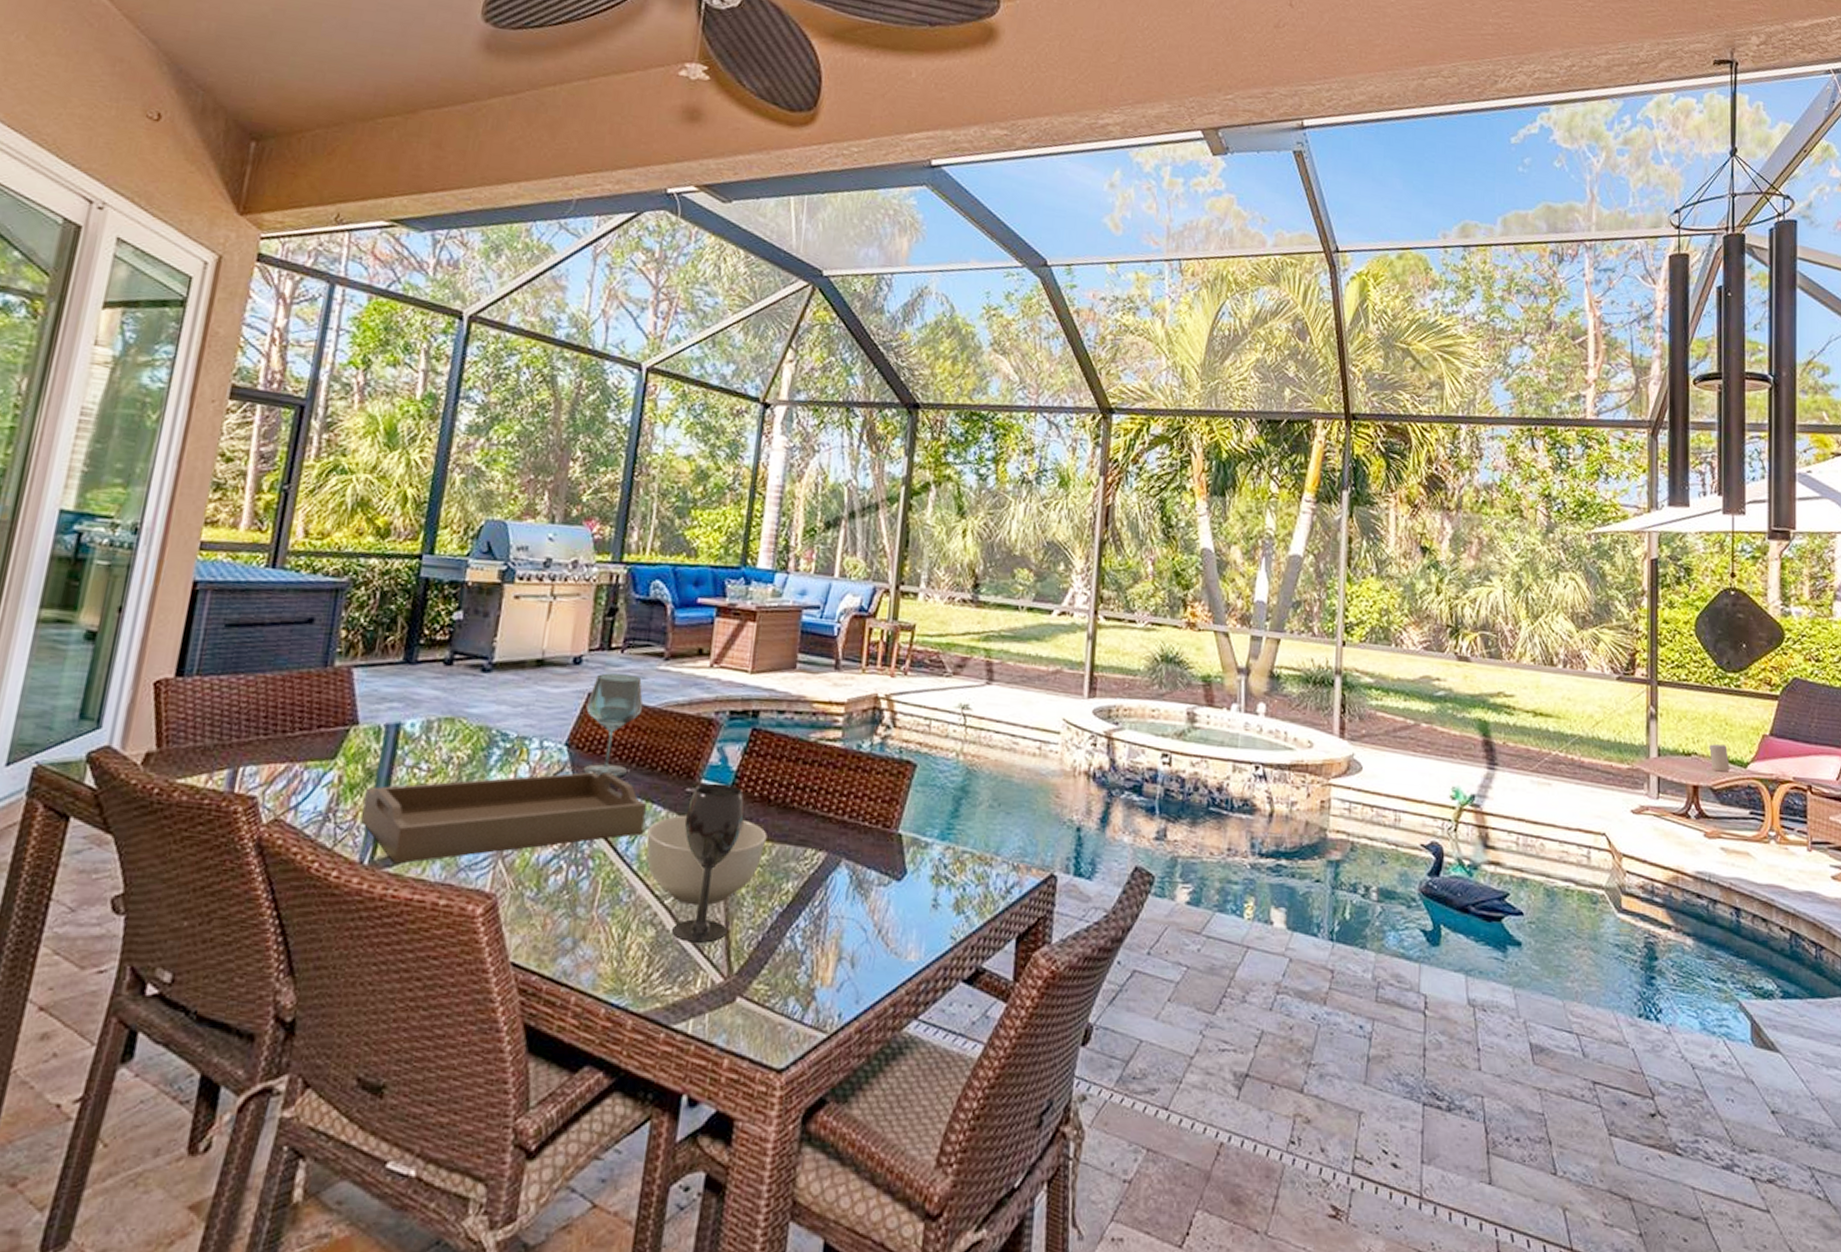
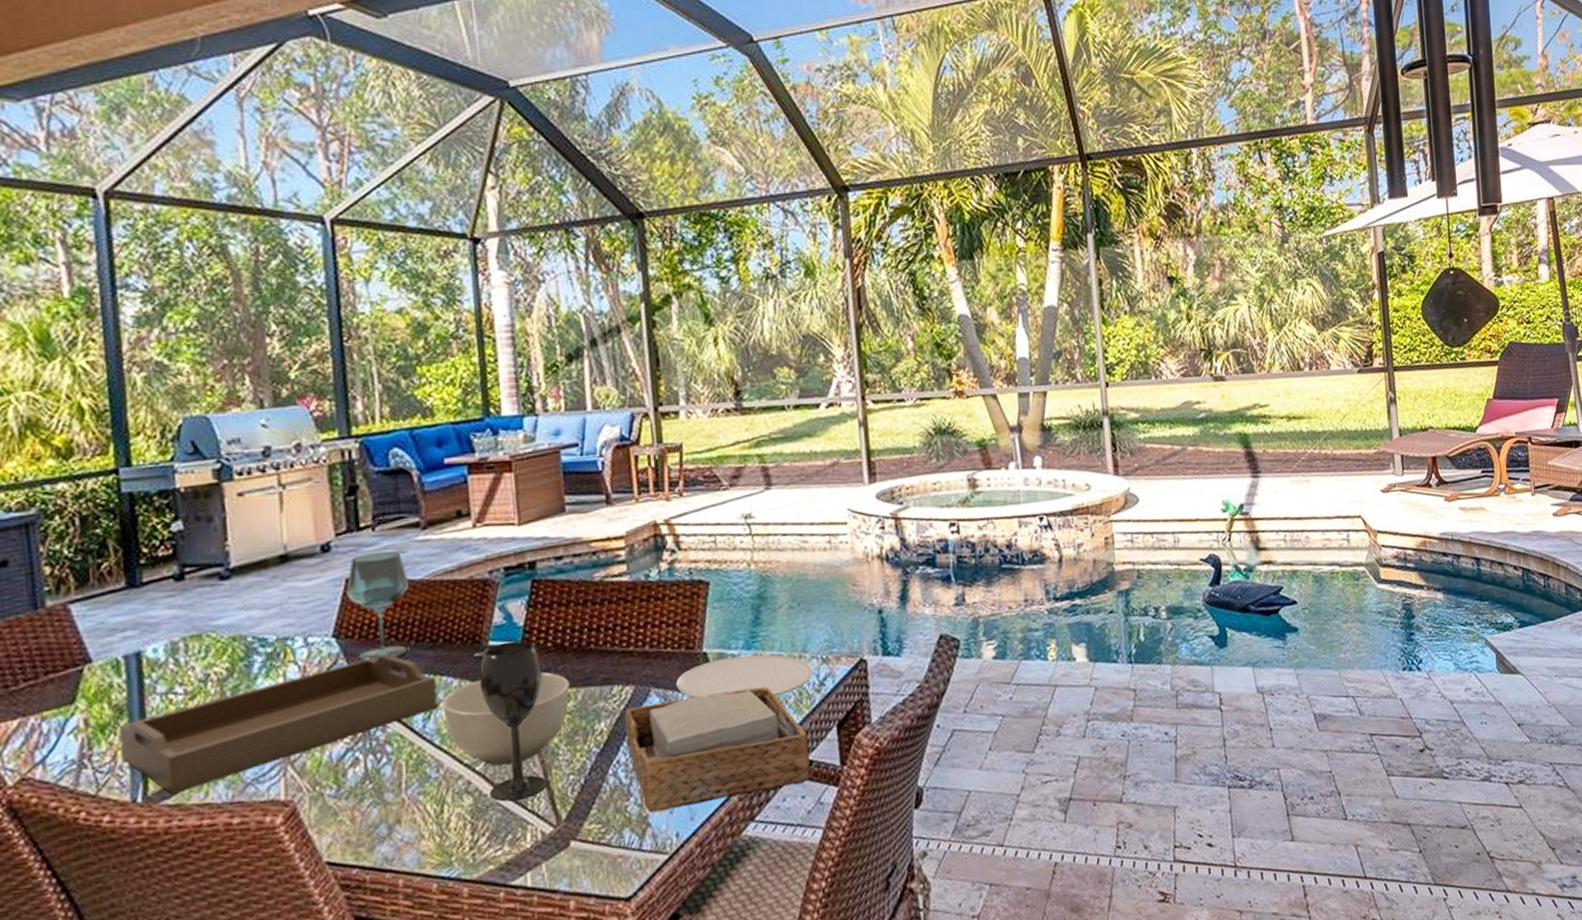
napkin holder: none [808,873,985,992] -> present [624,686,811,812]
plate: none [866,843,1003,895] -> present [676,654,814,698]
candle: present [1709,744,1730,772] -> none [1443,415,1462,441]

